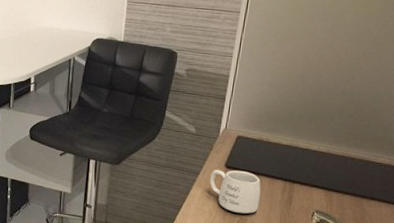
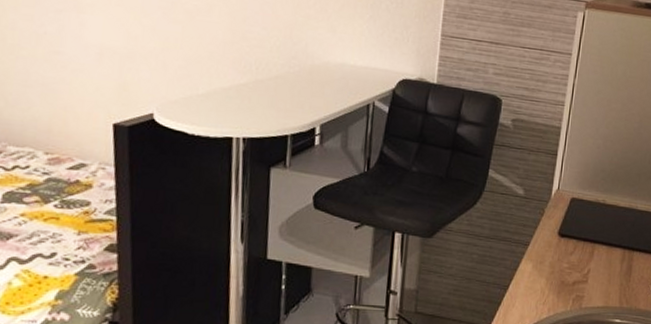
mug: present [209,170,261,214] -> none [540,239,598,290]

